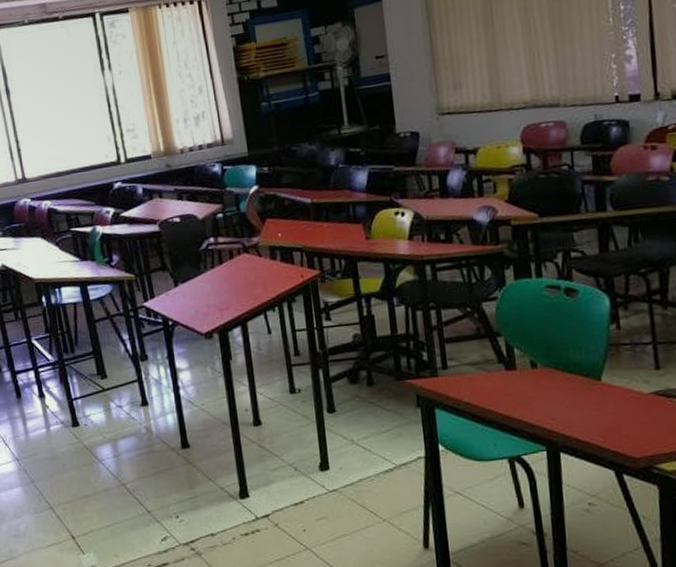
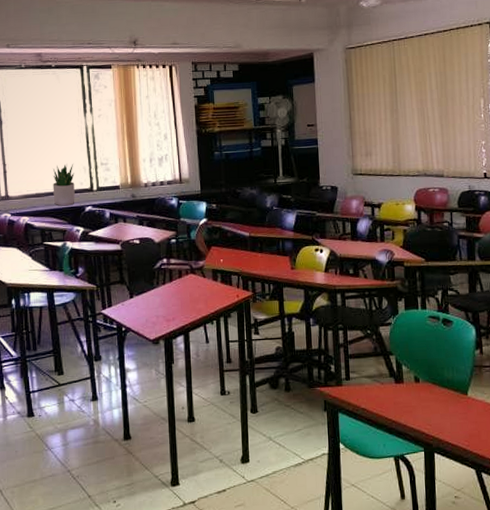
planter: none [73,134,102,185] -> present [53,164,75,206]

